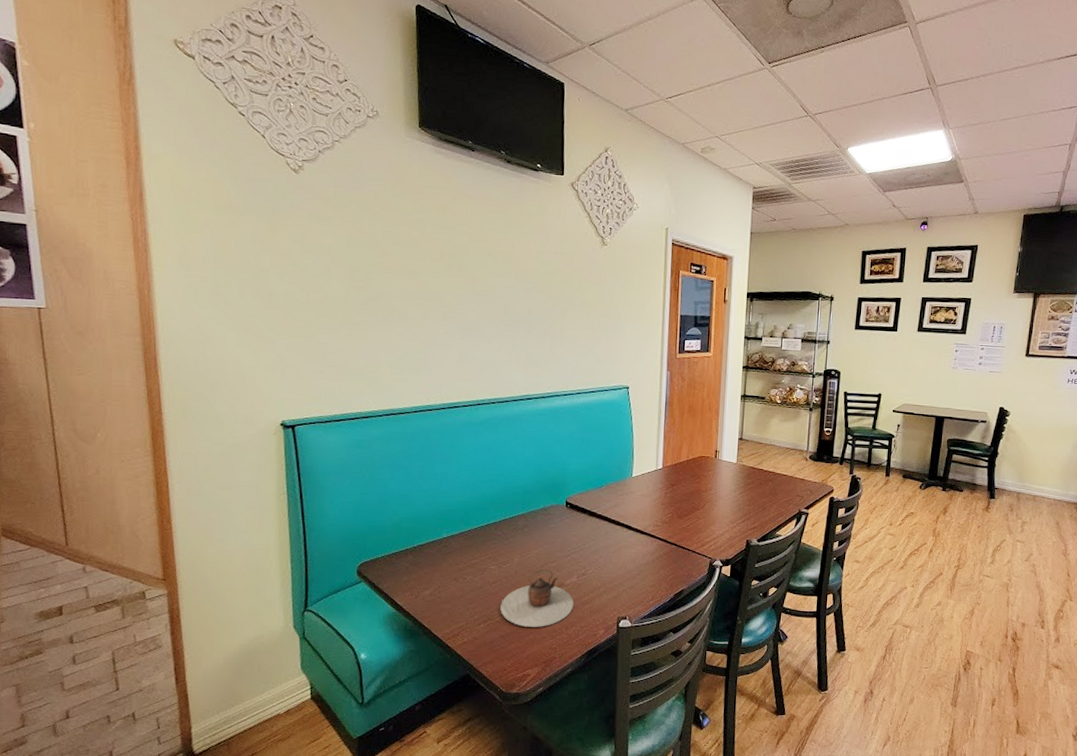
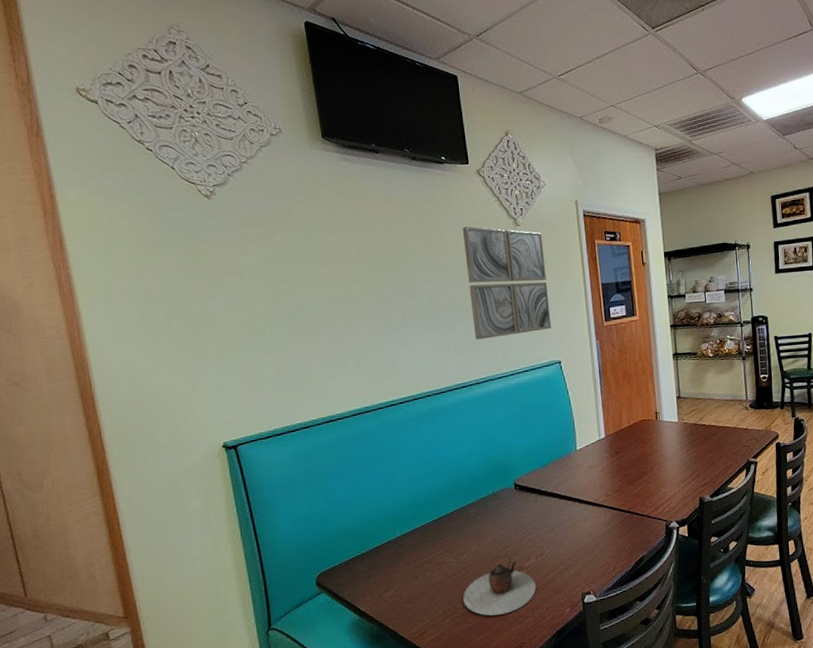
wall art: none [546,238,628,354] -> present [462,226,552,340]

